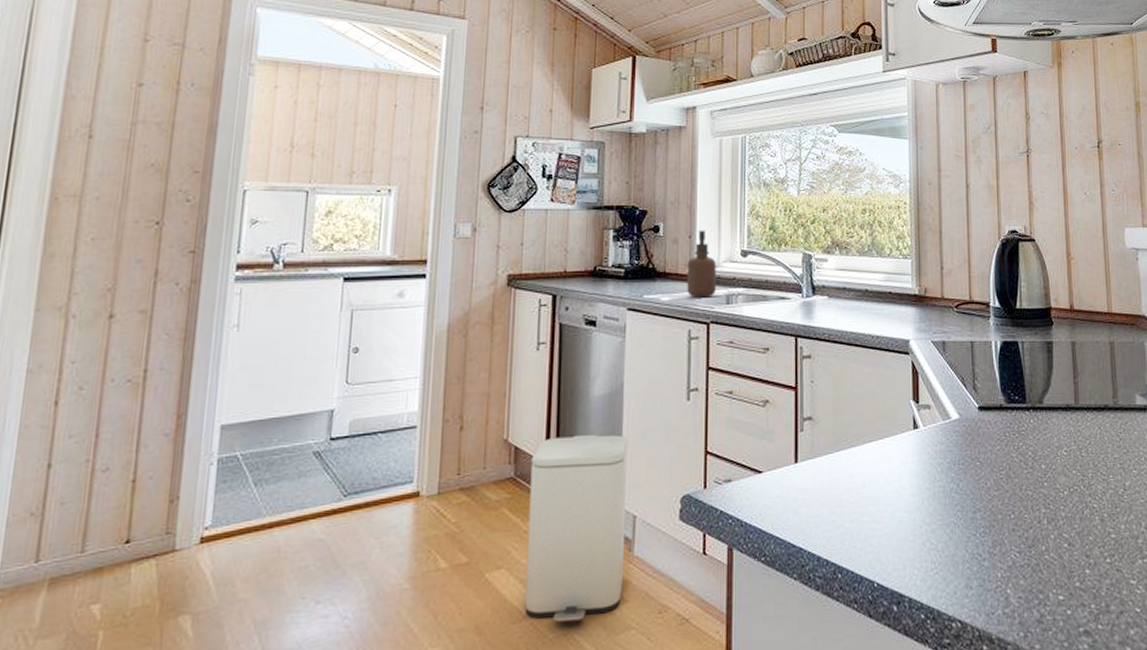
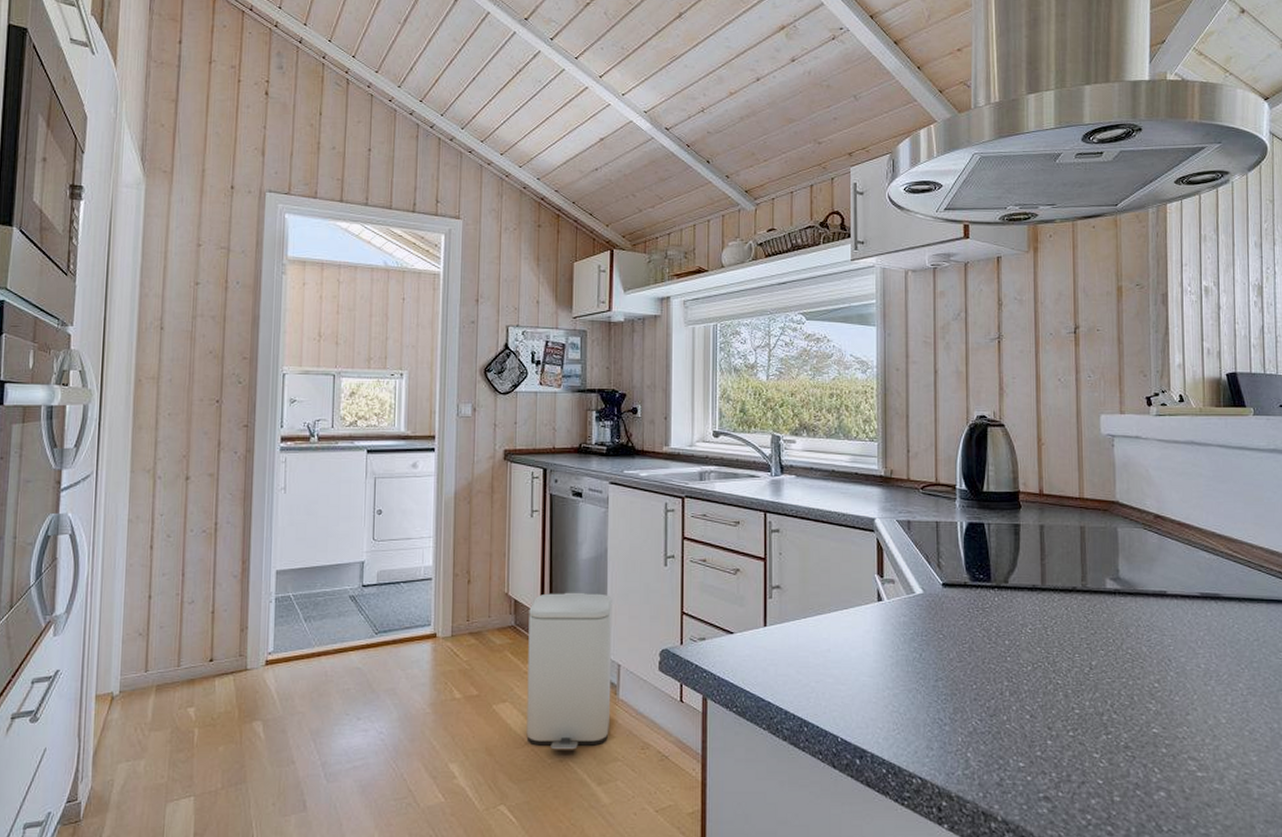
soap dispenser: present [687,230,716,298] -> none [663,412,690,474]

